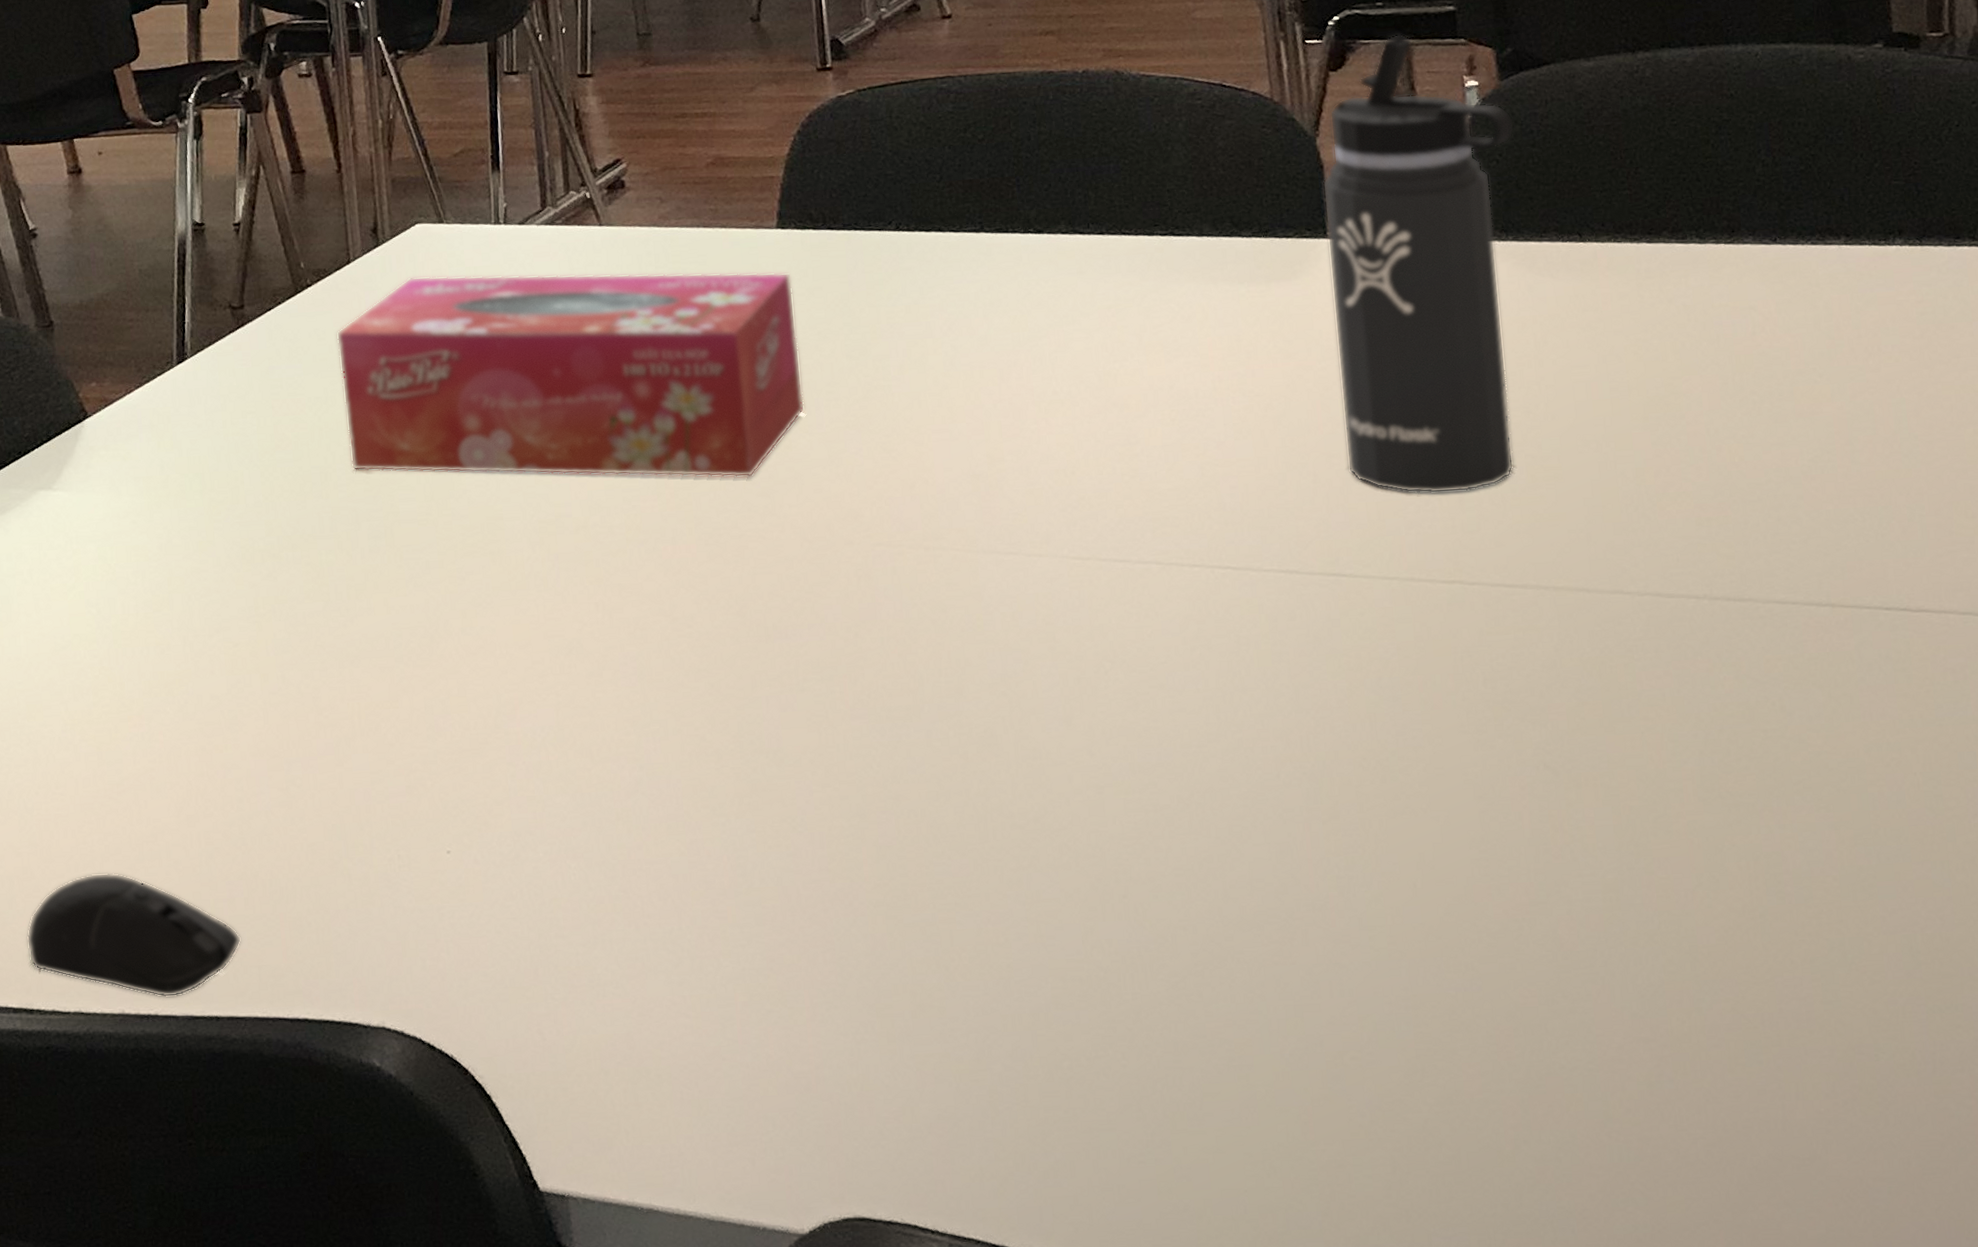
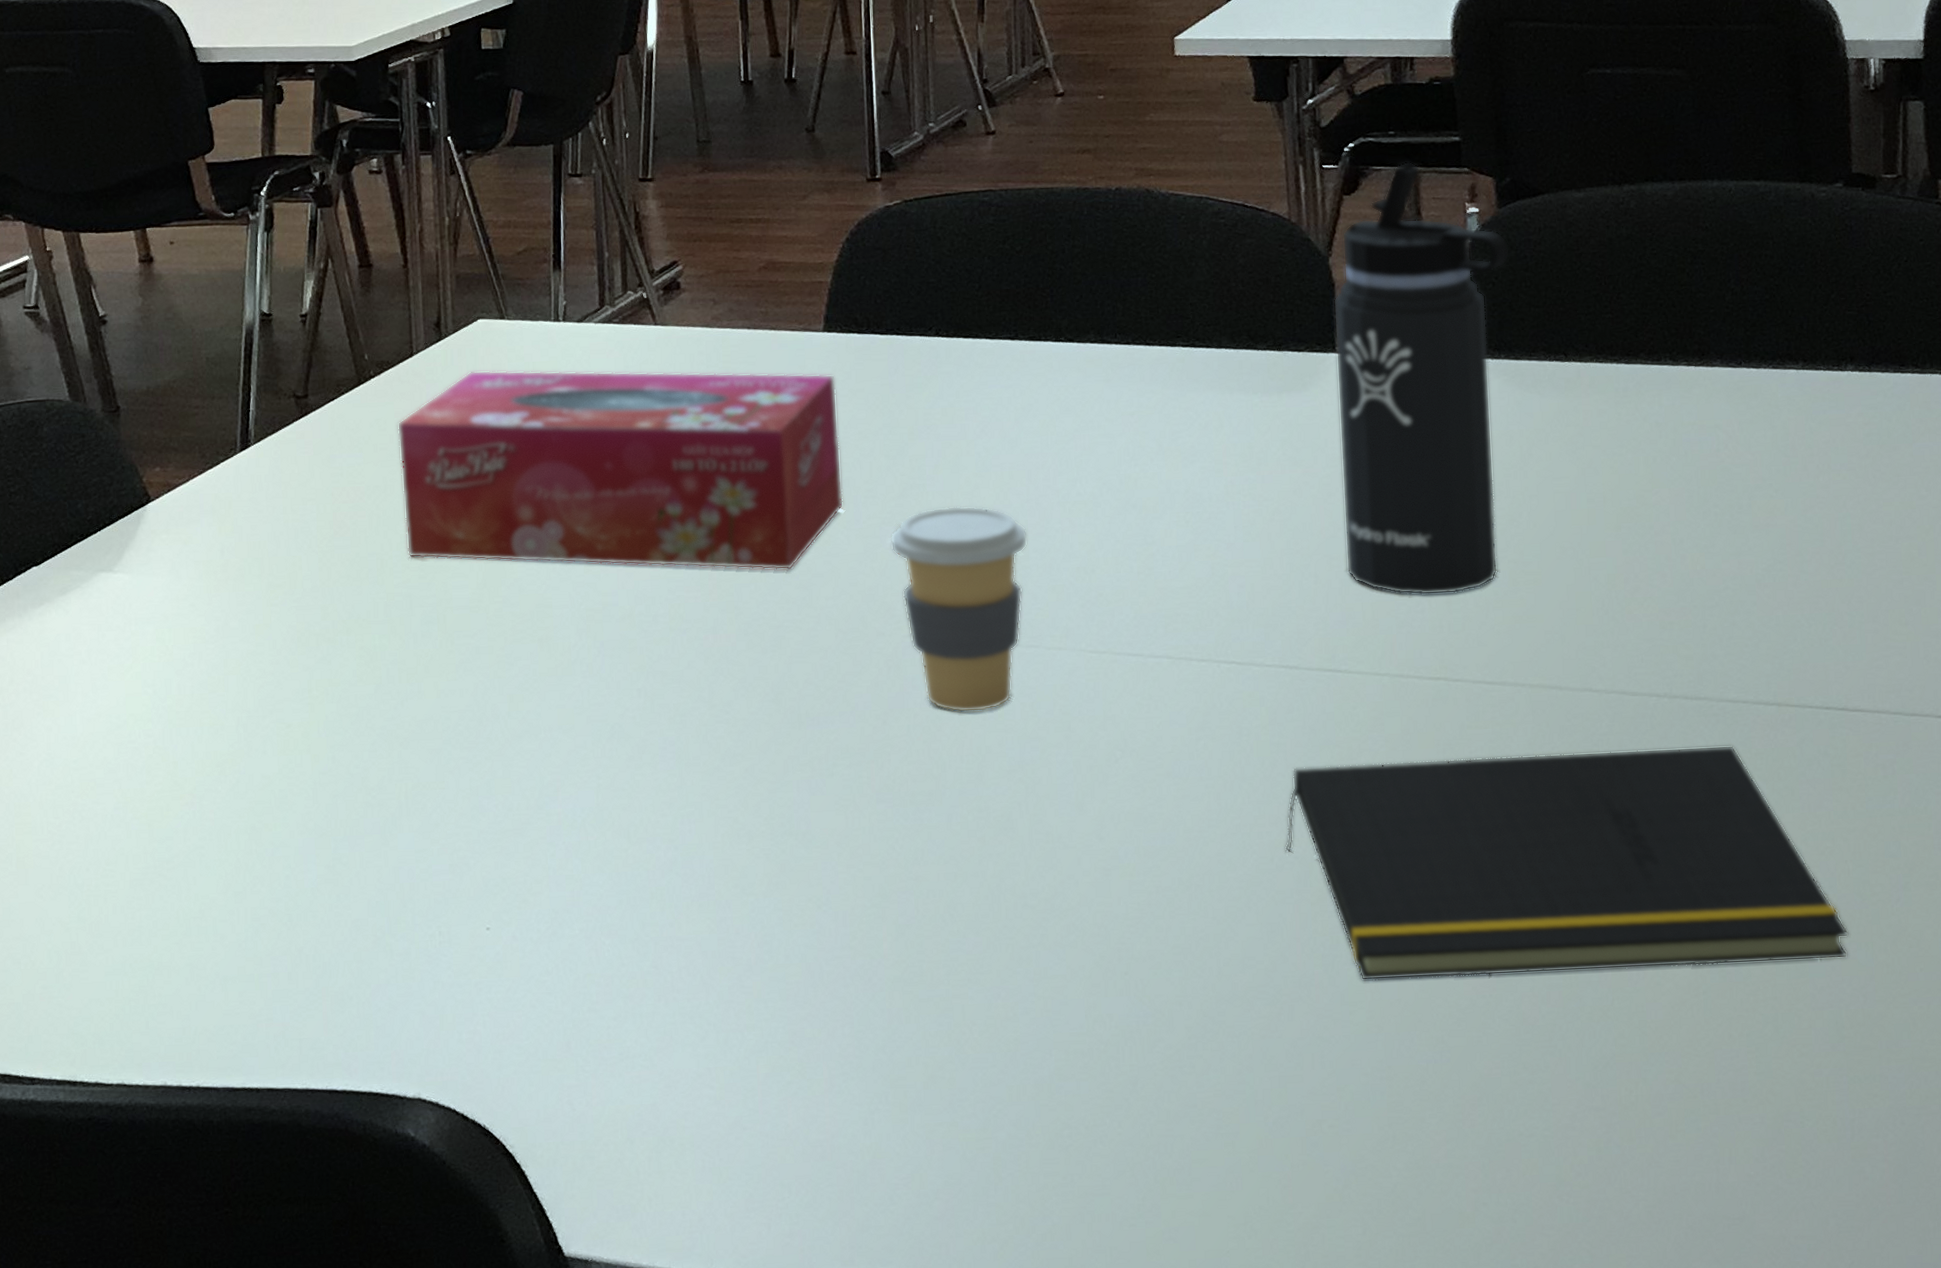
computer mouse: present [26,872,242,998] -> none [72,947,284,1070]
coffee cup: none [855,407,1002,624] -> present [890,505,1028,713]
notepad: none [1292,649,1921,904] -> present [1285,745,1849,981]

